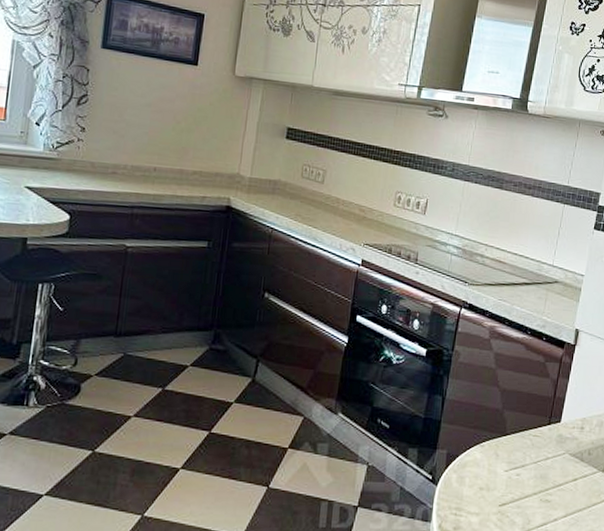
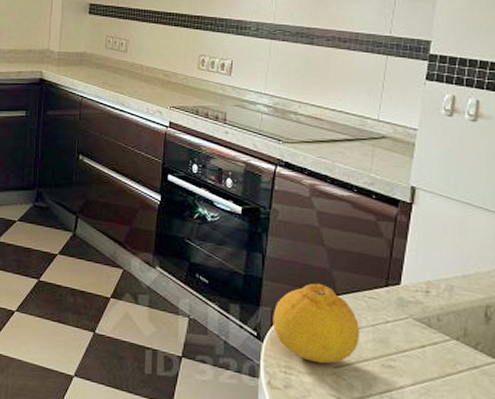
fruit: none [447,424,524,503] -> present [272,283,361,364]

